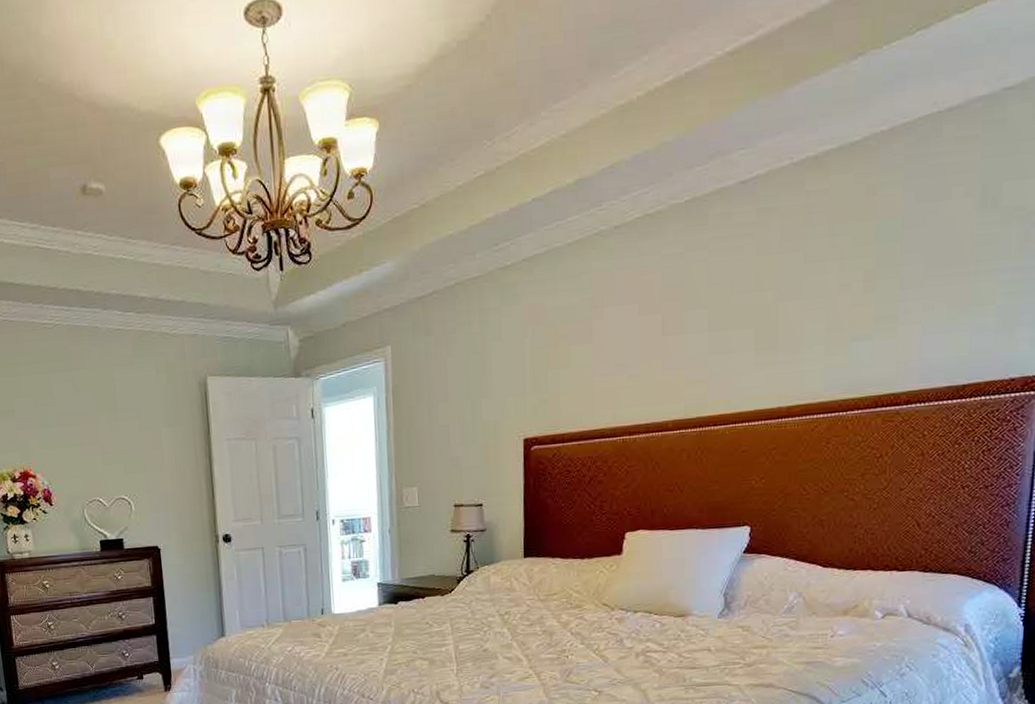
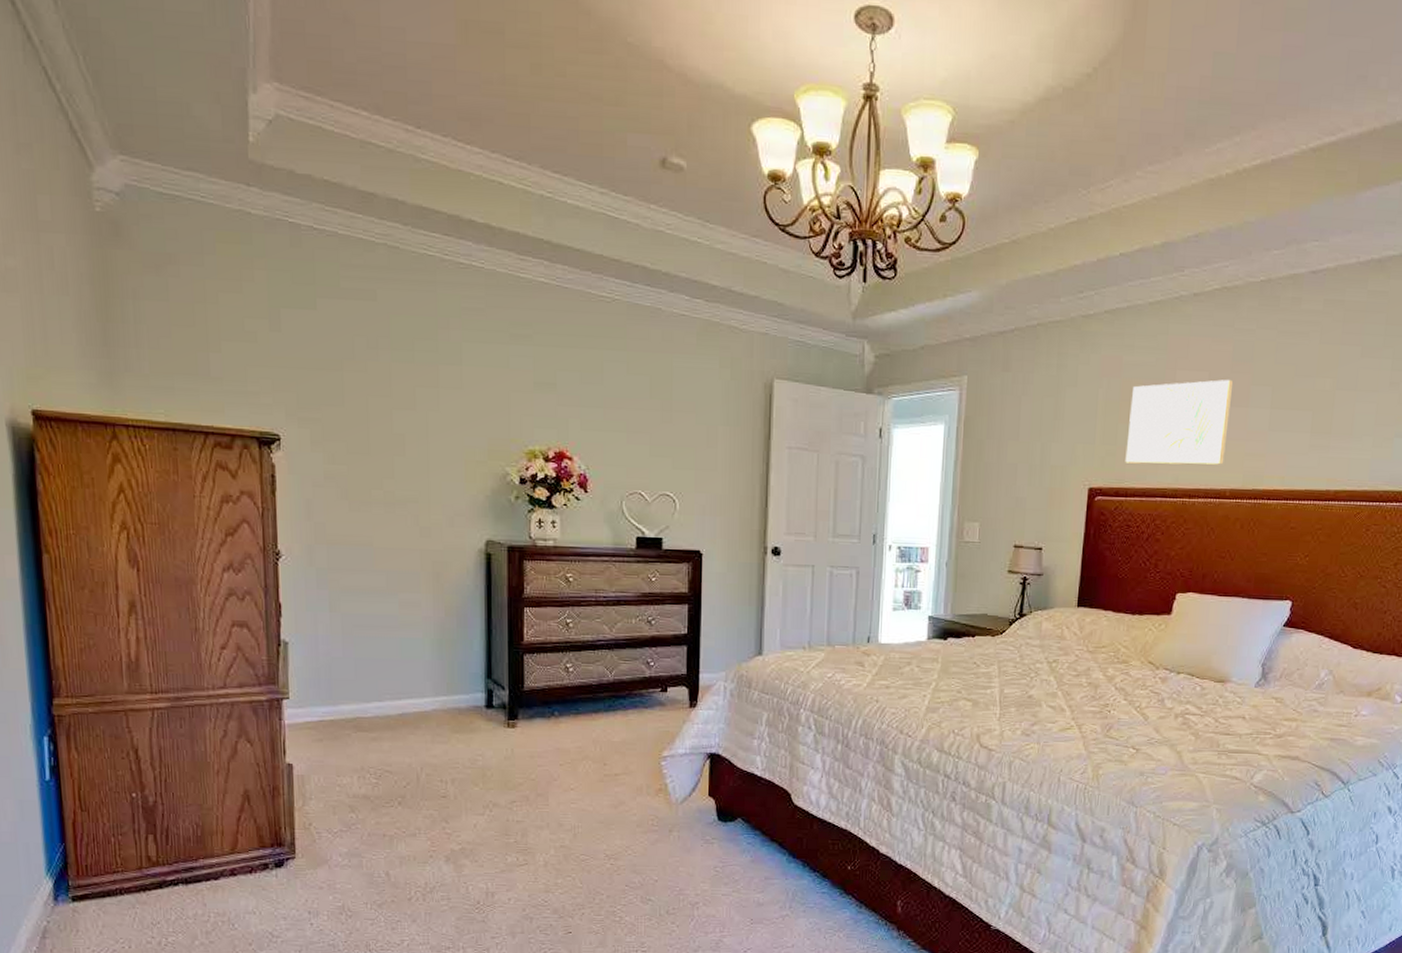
wall art: none [558,309,666,409] -> present [1125,379,1234,465]

